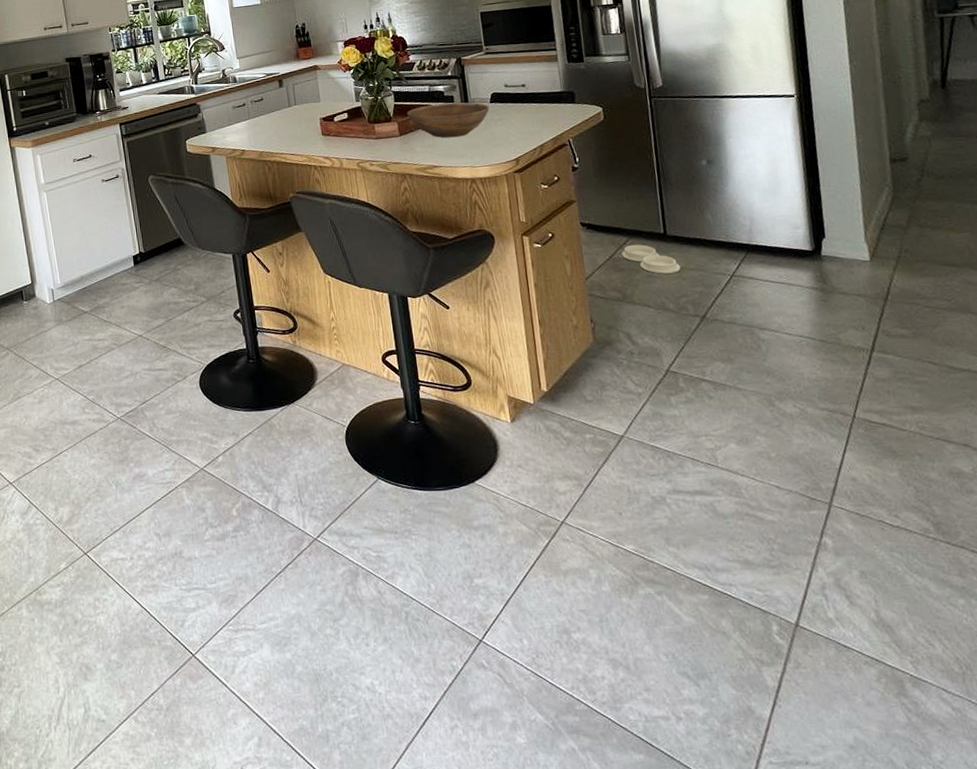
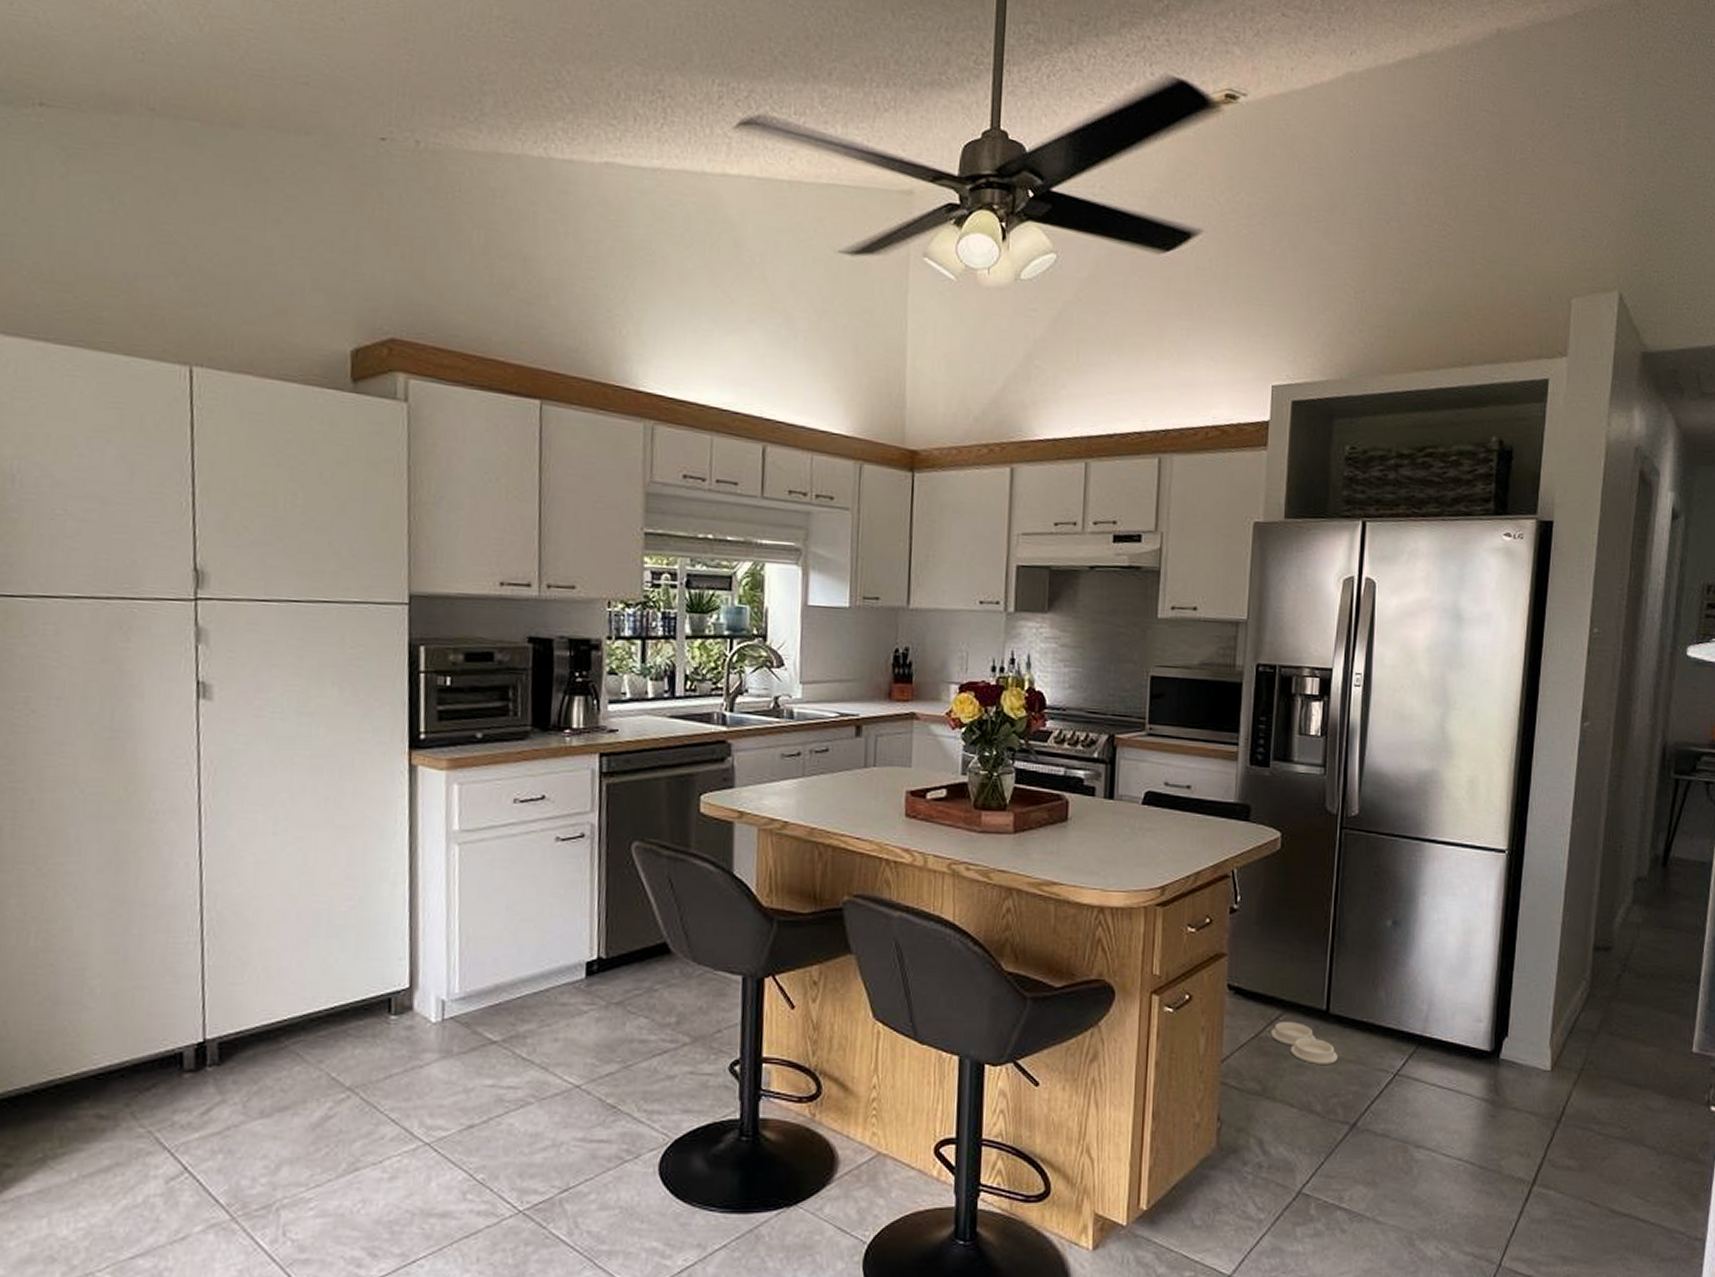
bowl: present [407,102,490,138] -> none [1029,795,1140,846]

